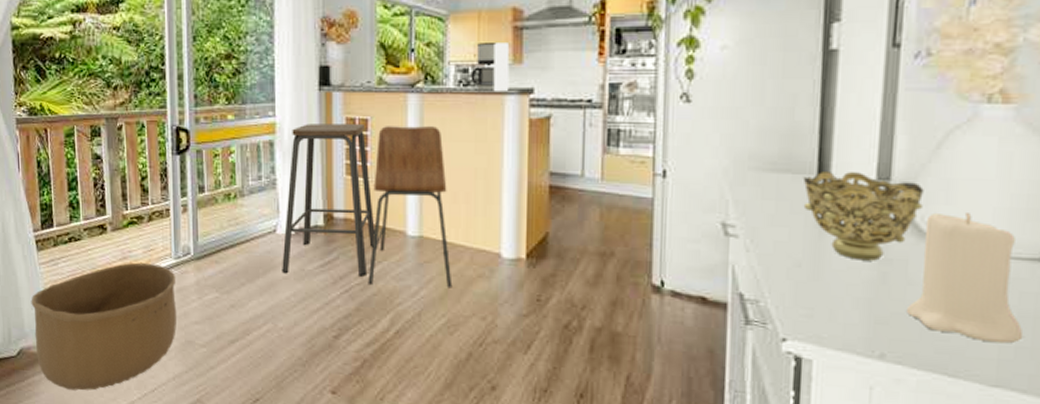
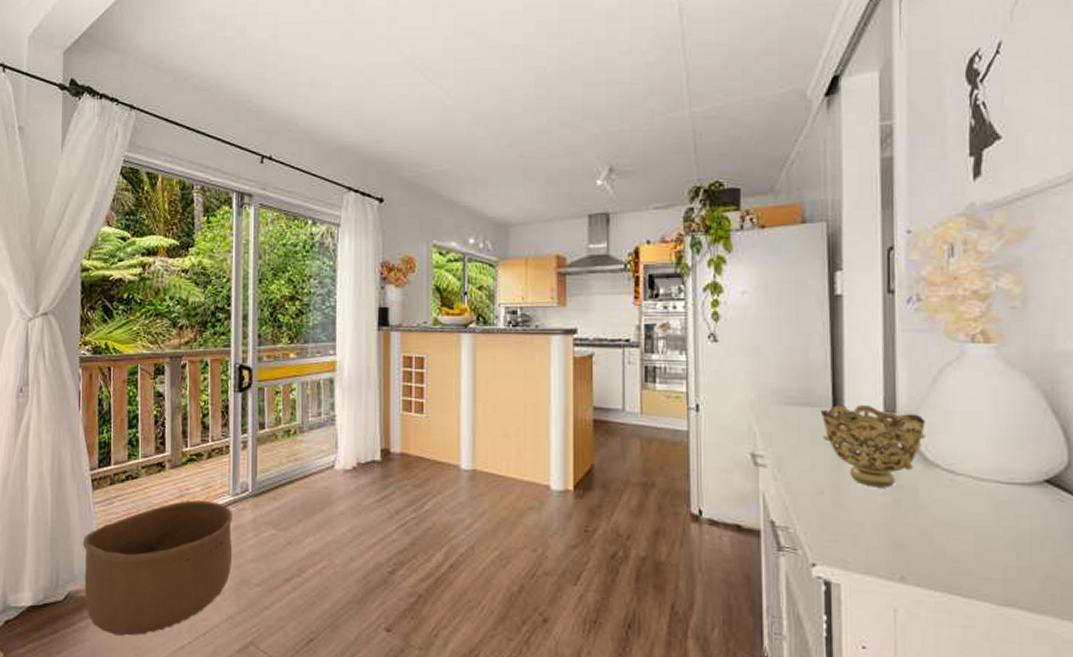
bar stool: present [282,124,375,276] -> none [339,362,430,510]
chair: present [368,125,453,288] -> none [423,363,505,521]
coffee maker: present [470,43,510,92] -> none [519,287,555,333]
candle: present [905,213,1024,344] -> none [919,442,1024,564]

